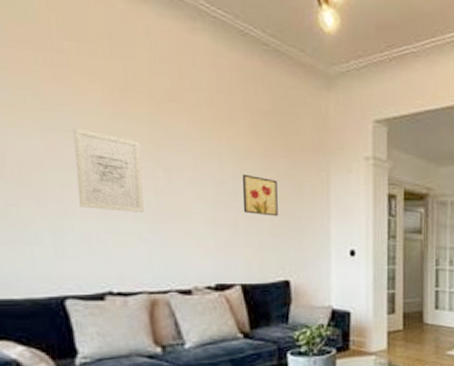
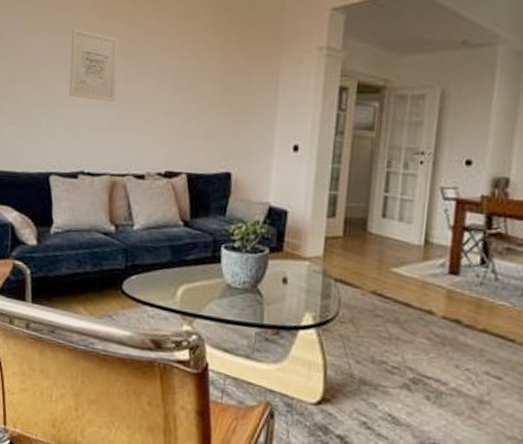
wall art: present [241,174,278,217] -> none [196,66,229,108]

